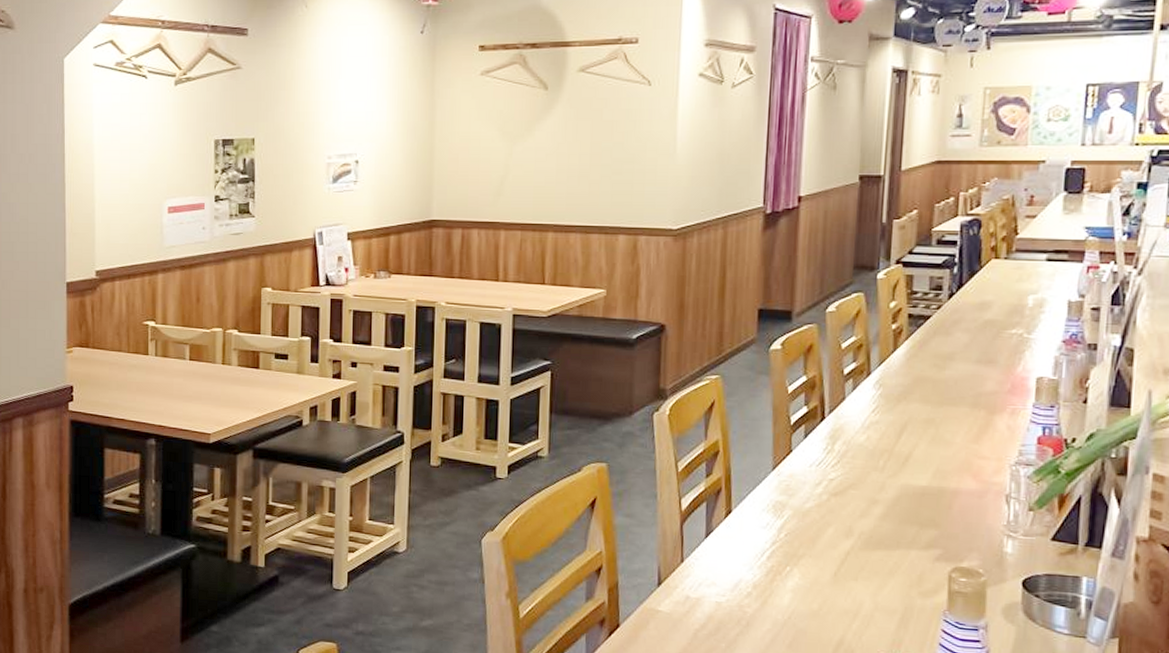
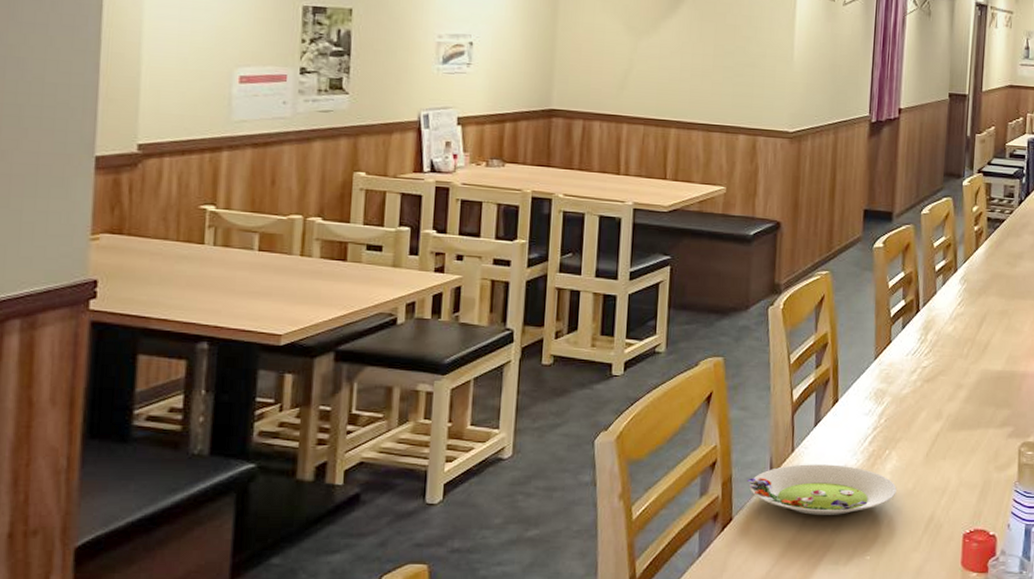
salad plate: none [633,575,800,631] -> present [746,464,897,515]

